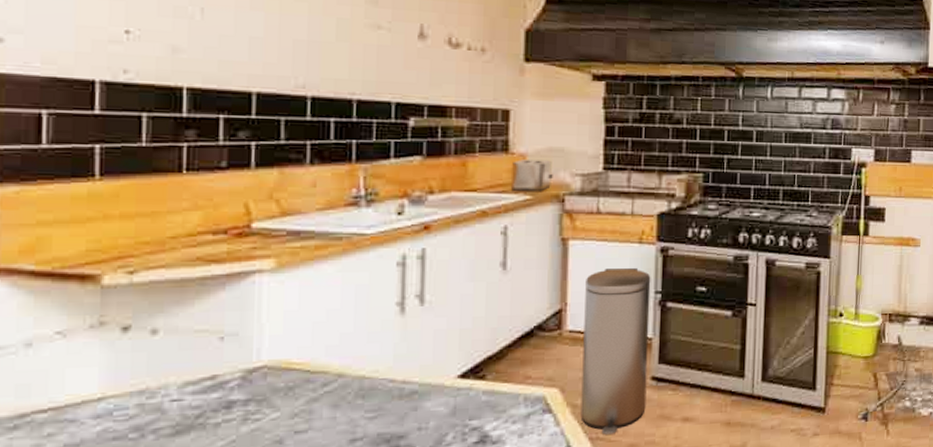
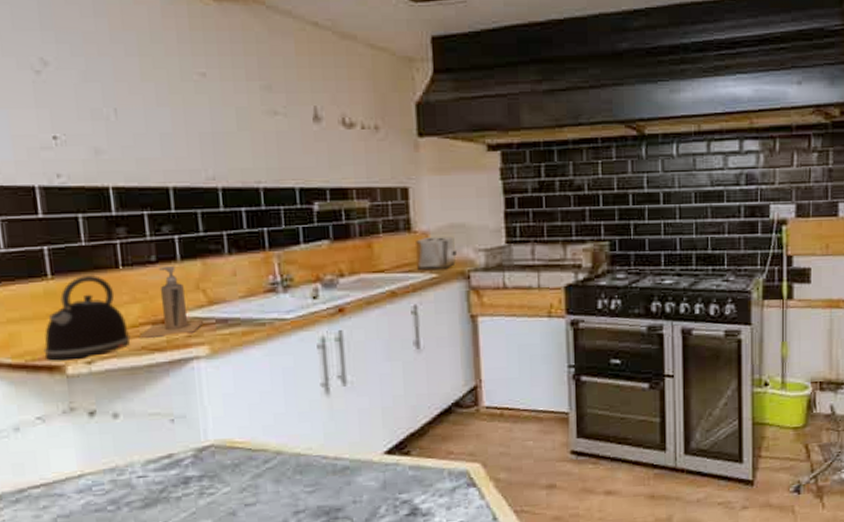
kettle: none [77,178,185,269] -> present [43,275,131,361]
soap dispenser: none [195,172,272,249] -> present [139,265,203,339]
pedal bin: present [580,268,651,436] -> none [498,343,568,509]

